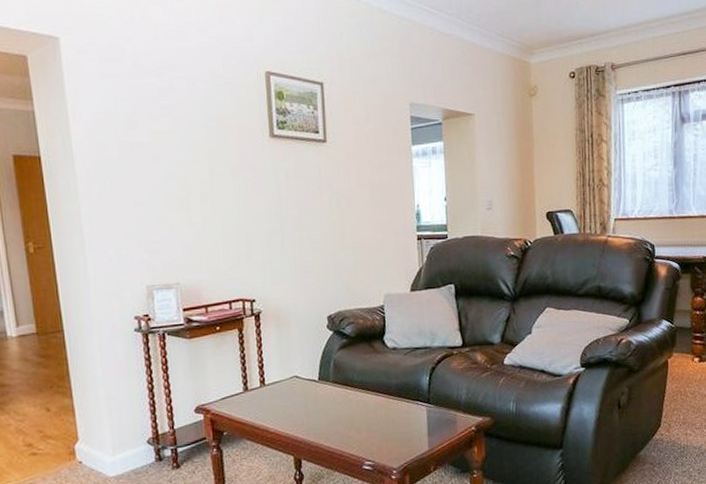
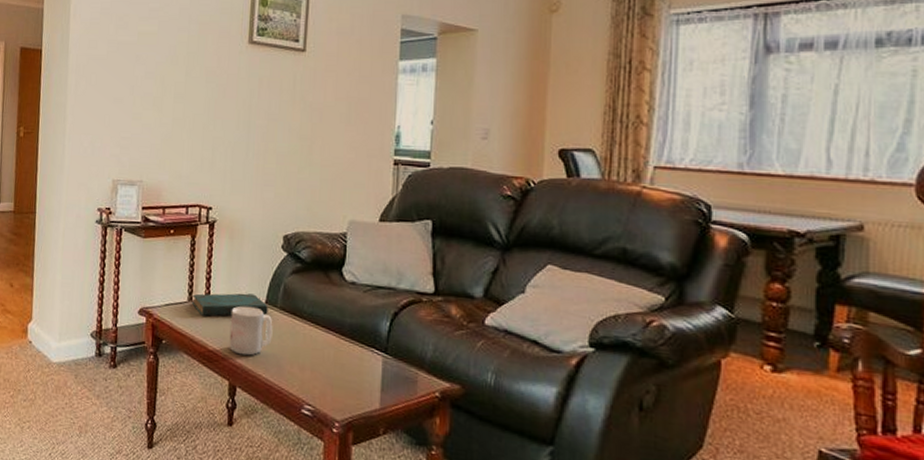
book: none [248,373,322,402] -> present [192,293,268,316]
mug: none [287,385,329,431] -> present [229,306,273,356]

